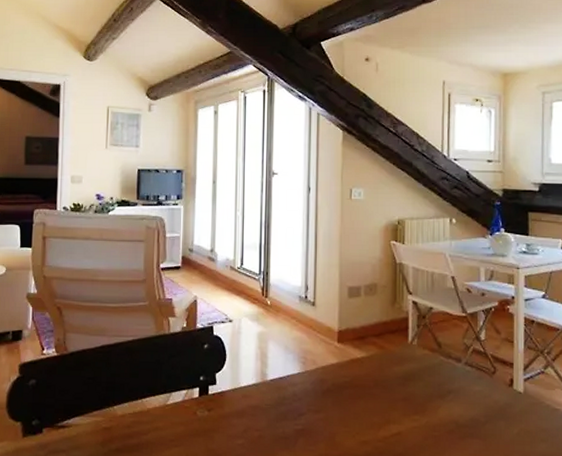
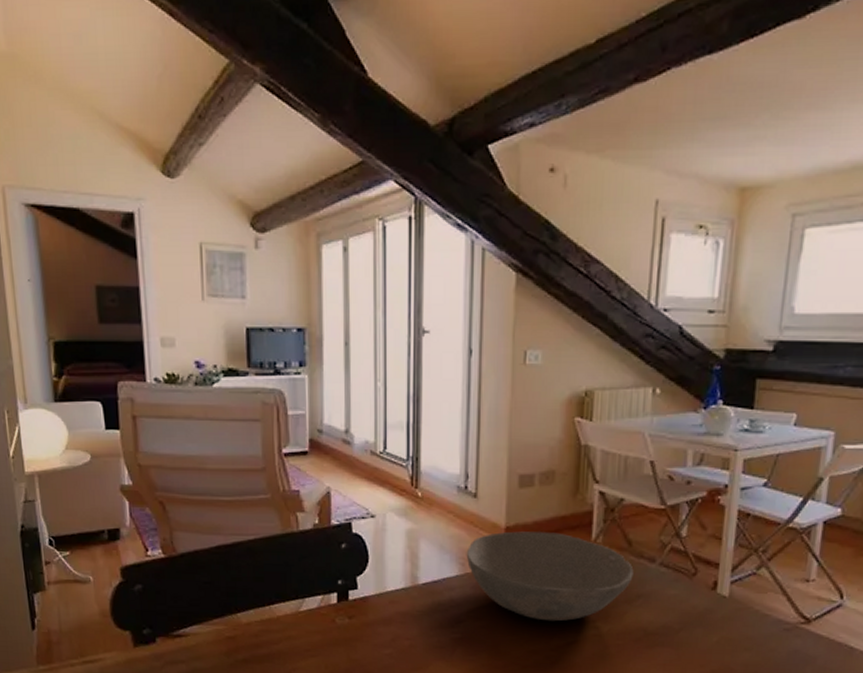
bowl: none [306,334,444,415] -> present [466,531,634,622]

